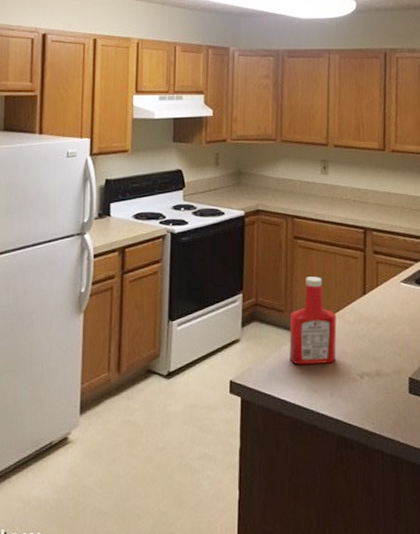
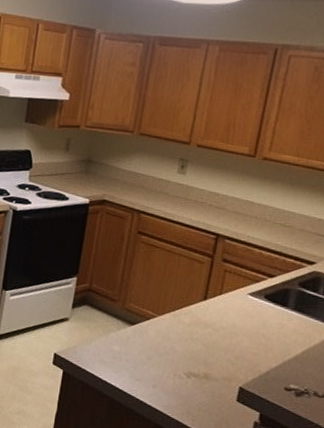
ketchup bottle: present [289,276,337,365] -> none [116,272,171,358]

